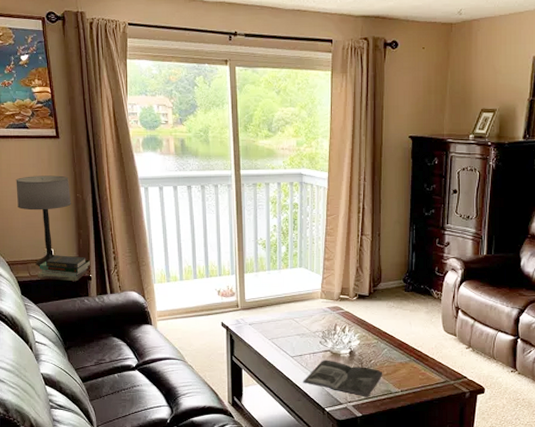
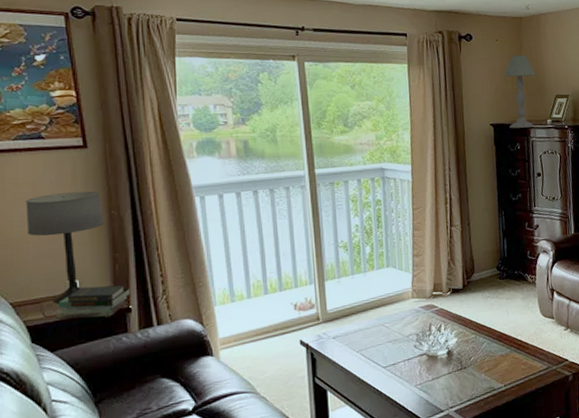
magazine: present [303,360,383,397] -> none [398,364,484,399]
table lamp: none [427,64,462,142] -> present [503,55,536,129]

